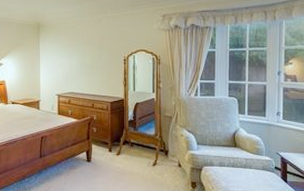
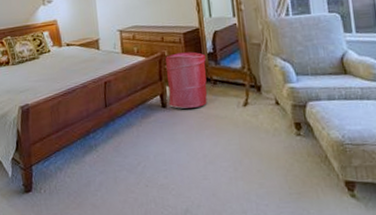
laundry hamper: none [93,118,127,164] -> present [165,51,208,109]

